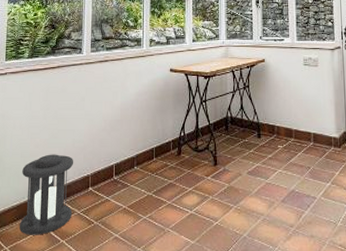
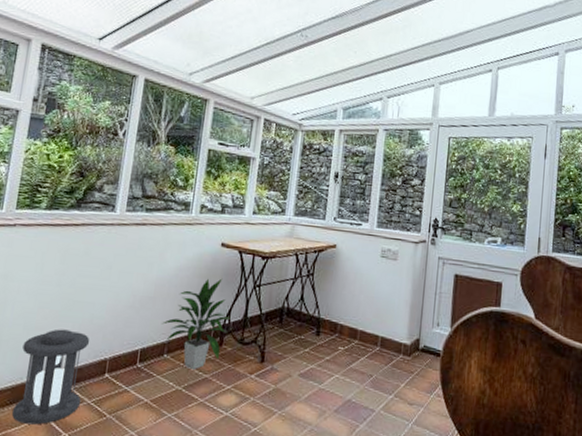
indoor plant: none [129,98,185,177] -> present [161,278,230,369]

